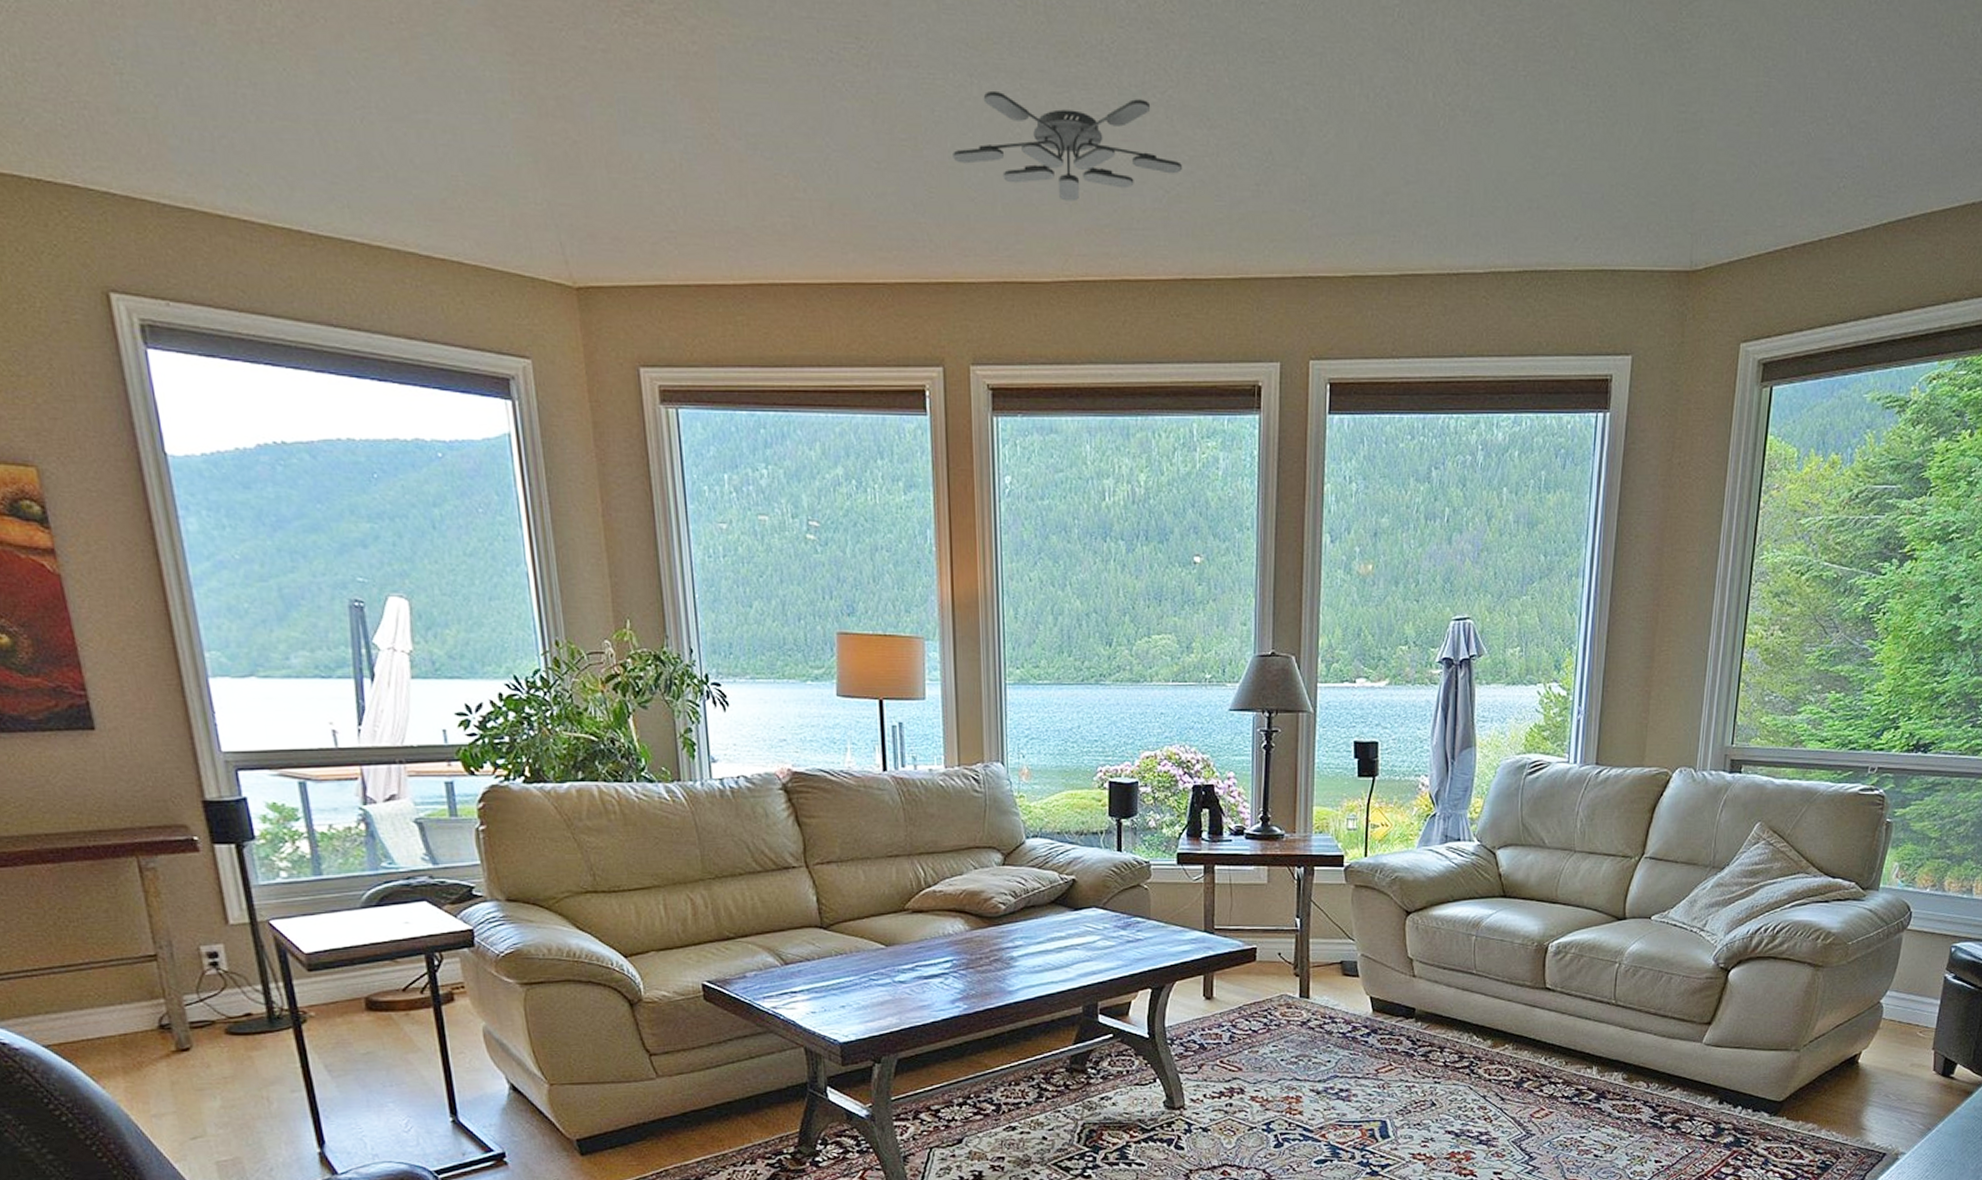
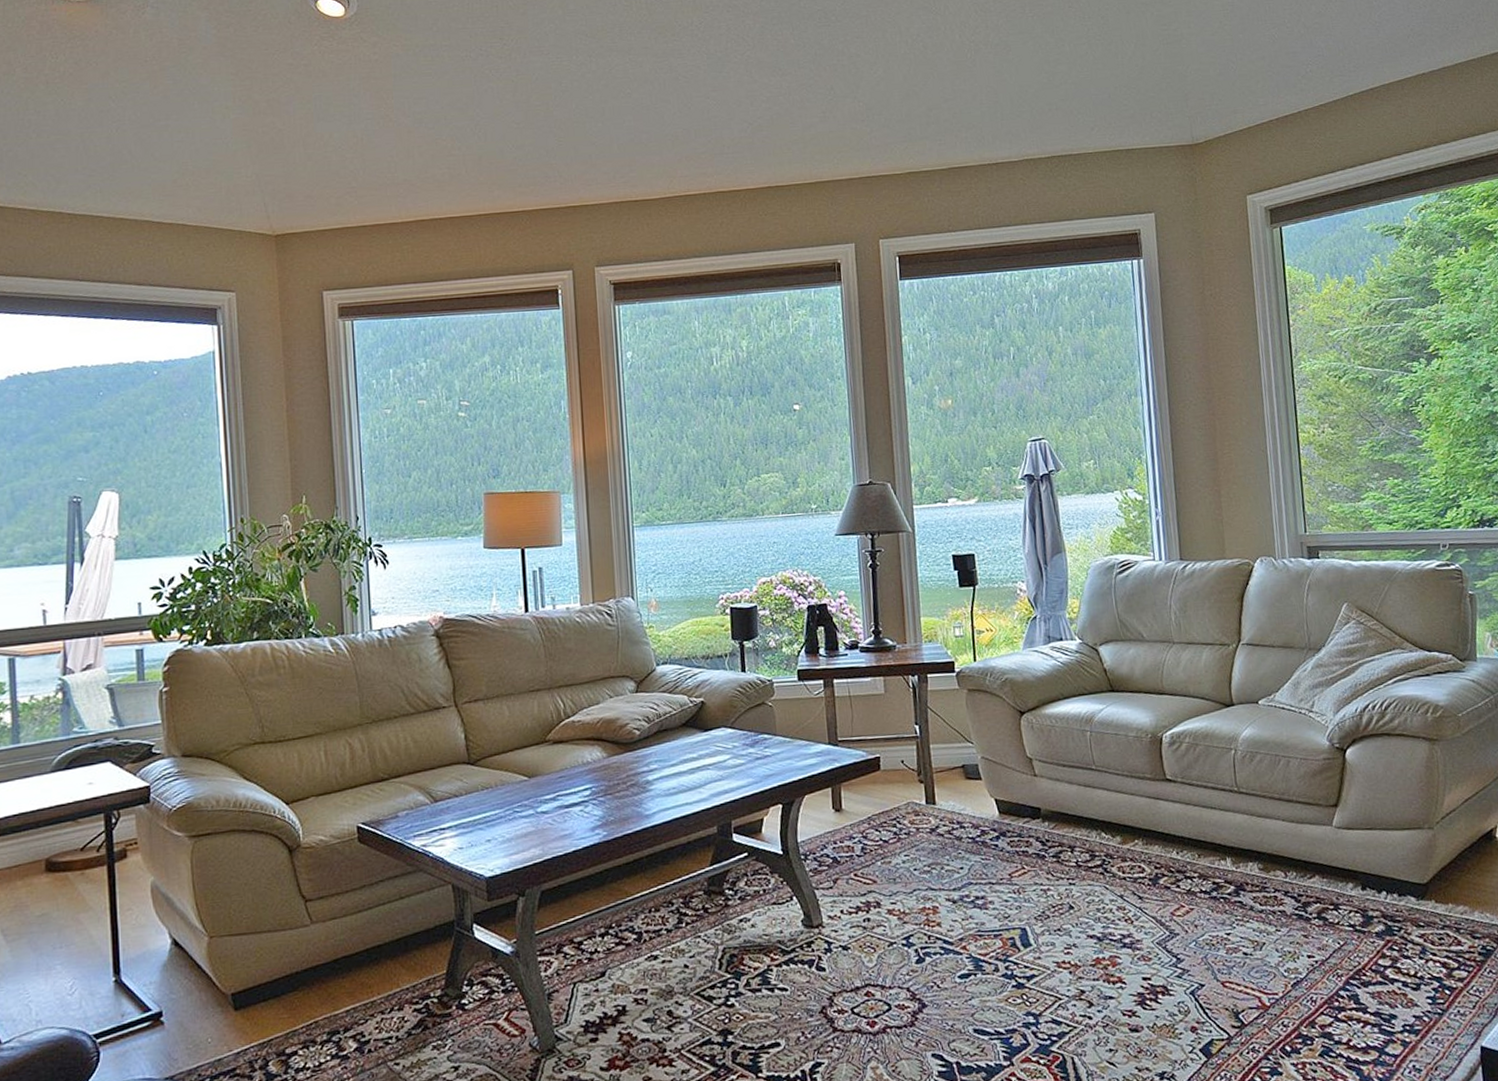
ceiling fan: present [953,90,1182,202] -> none [577,60,761,138]

